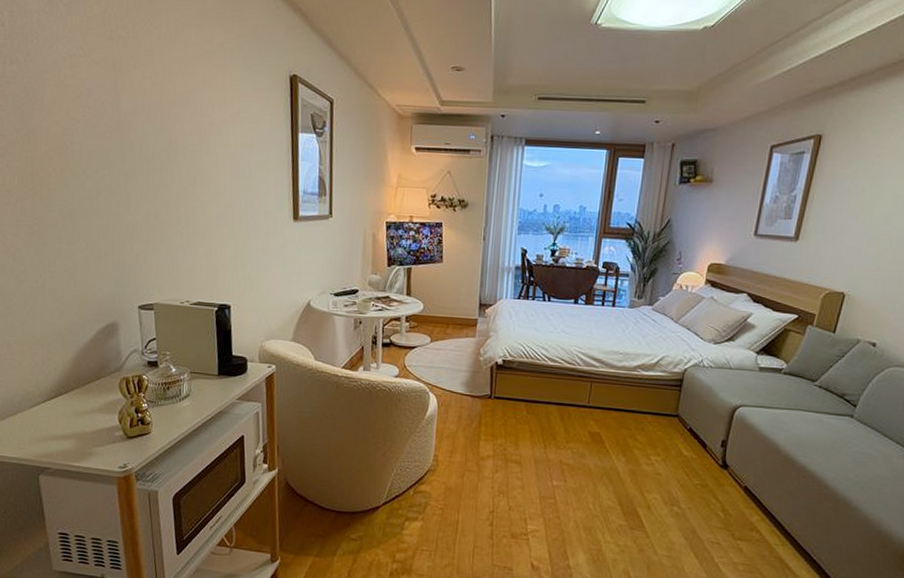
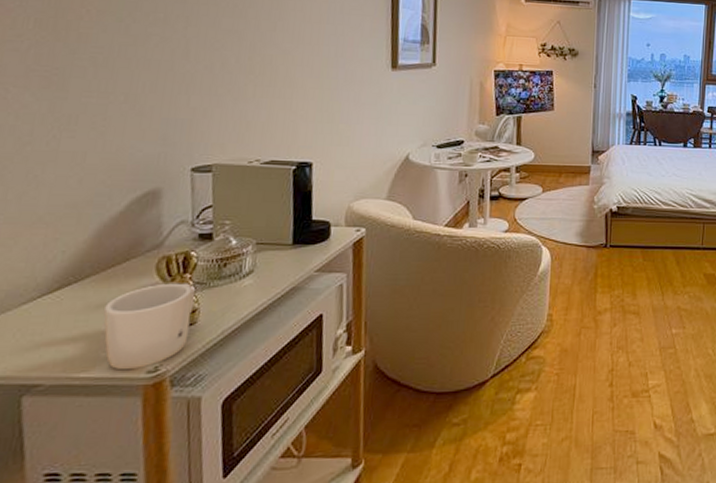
mug: none [86,399,148,464] -> present [103,283,196,371]

